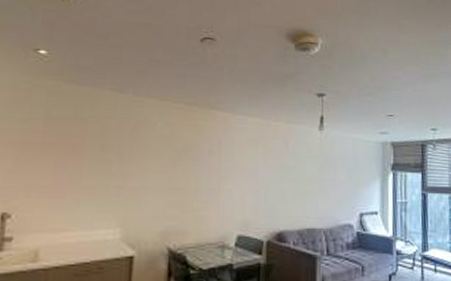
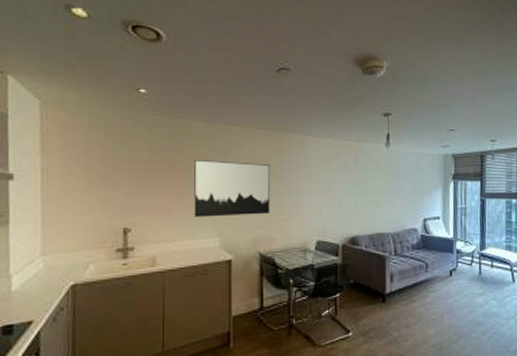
wall art: none [91,135,188,203] -> present [194,160,271,217]

